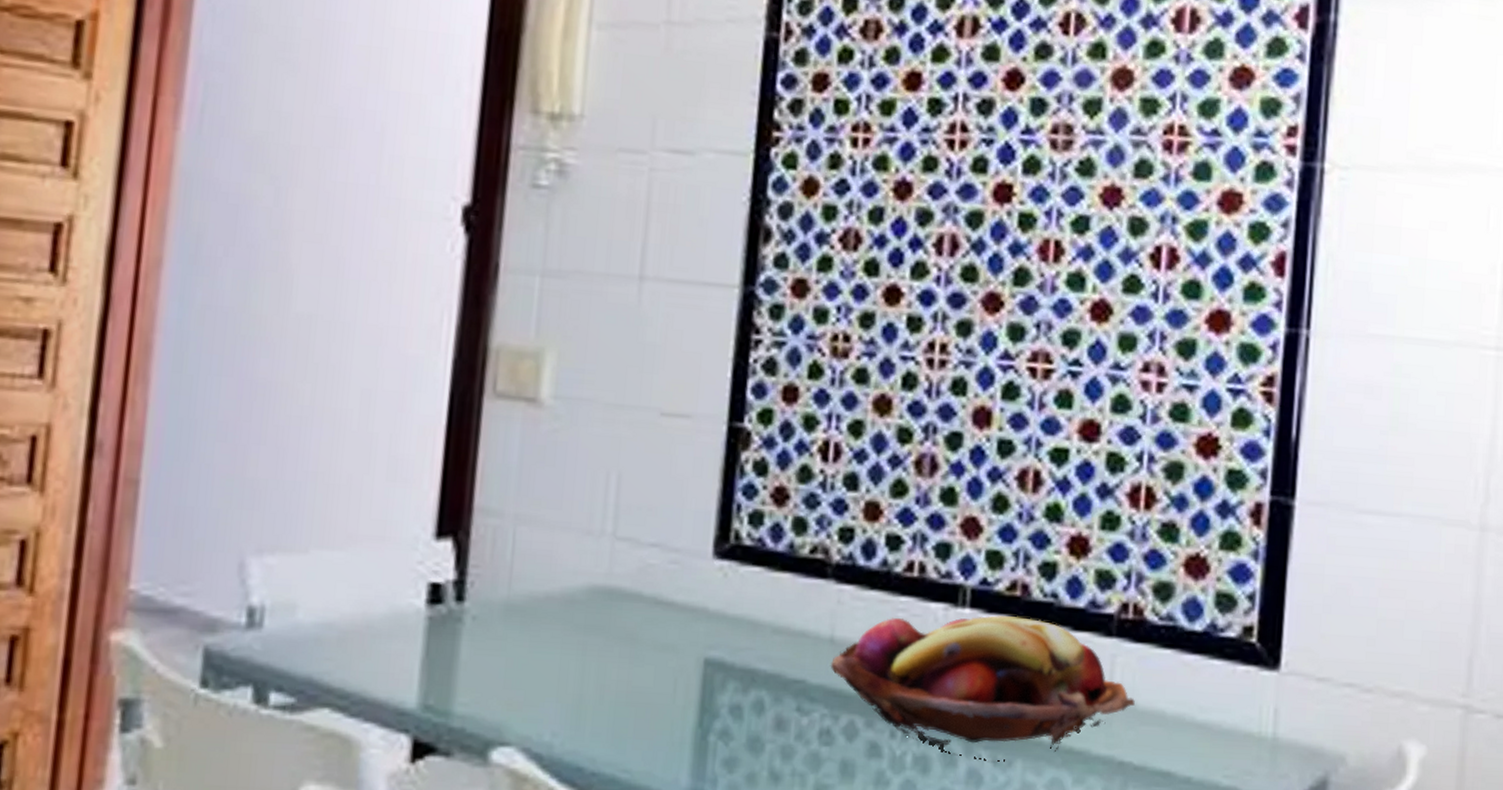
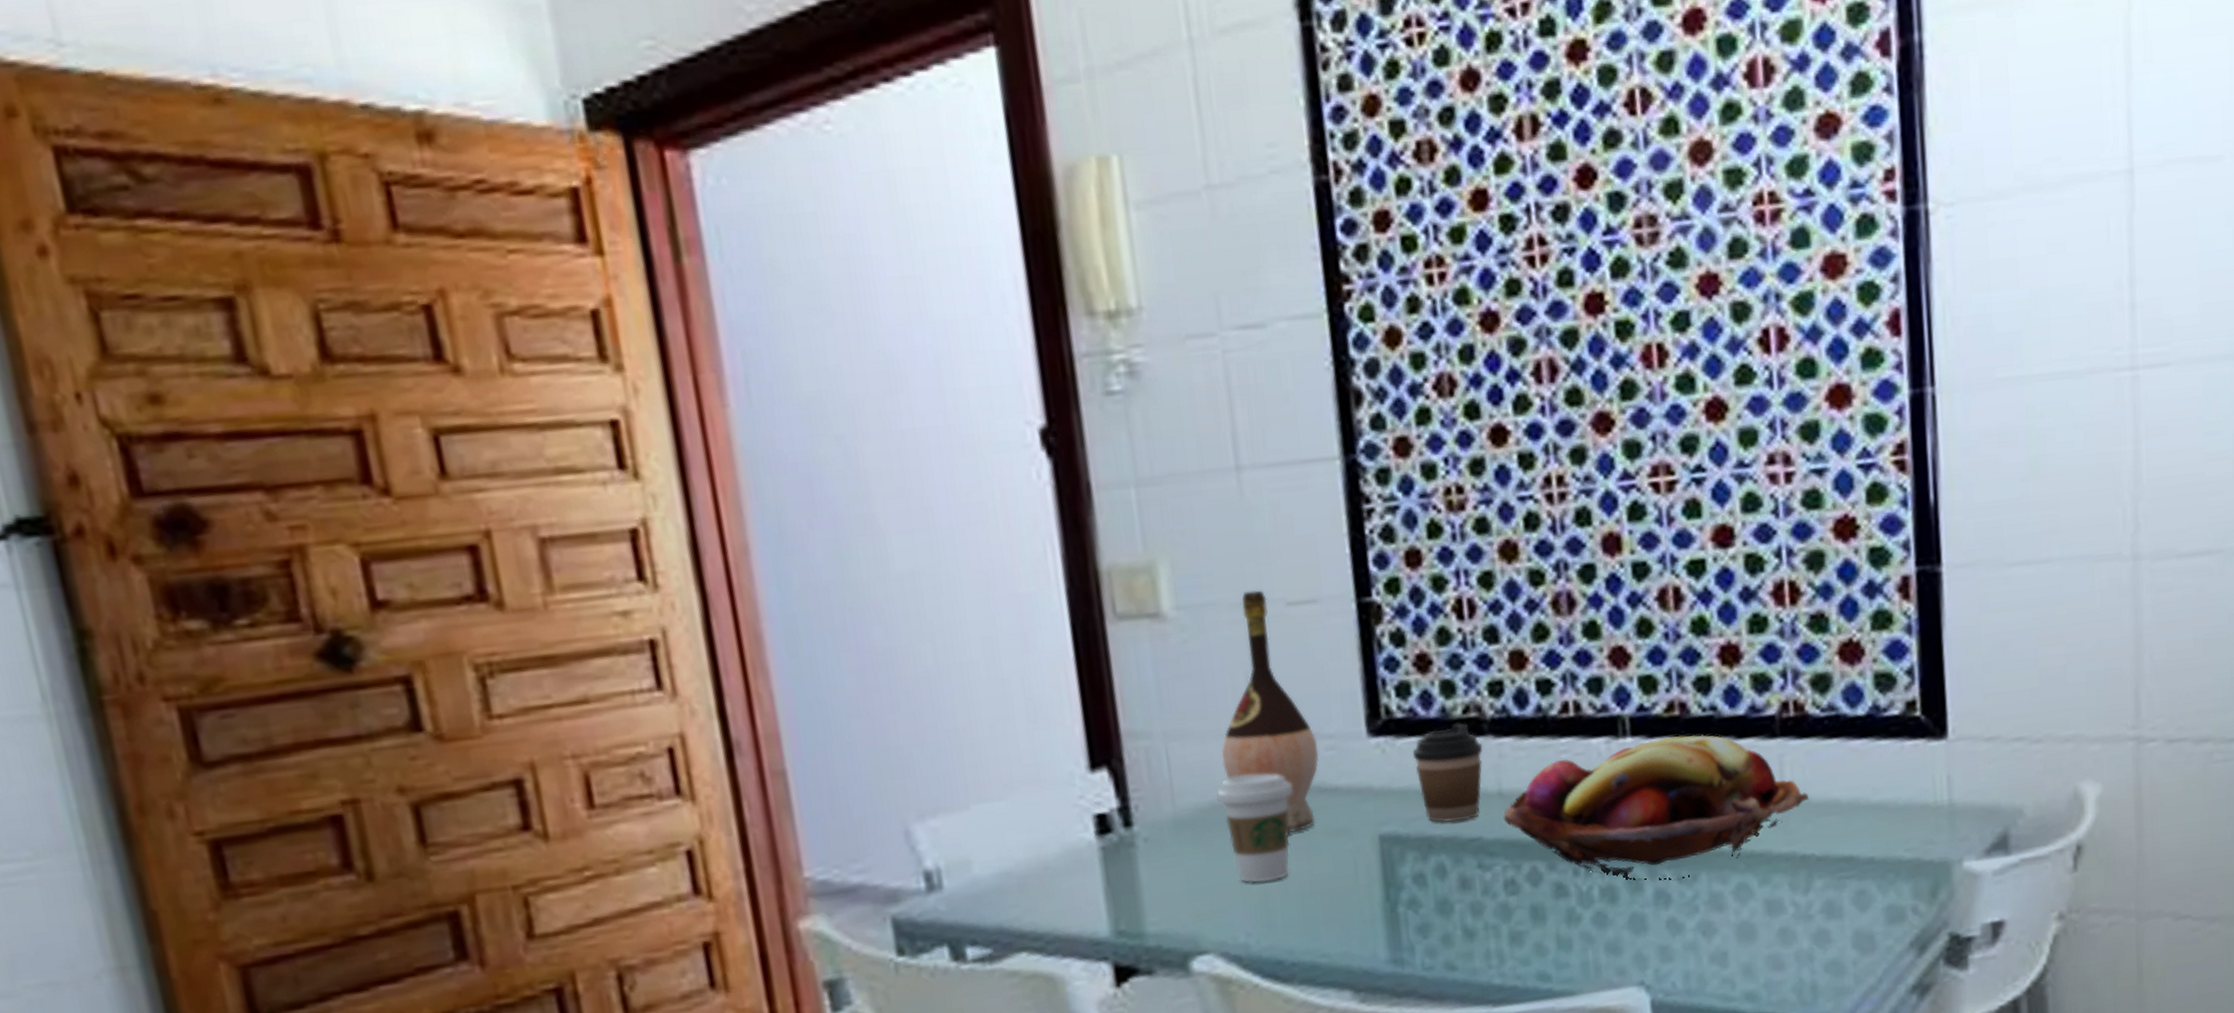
coffee cup: none [553,571,630,684] -> present [1217,773,1293,884]
wine bottle: none [565,394,663,639] -> present [1221,590,1319,833]
coffee cup: none [753,561,823,660] -> present [1412,723,1483,823]

